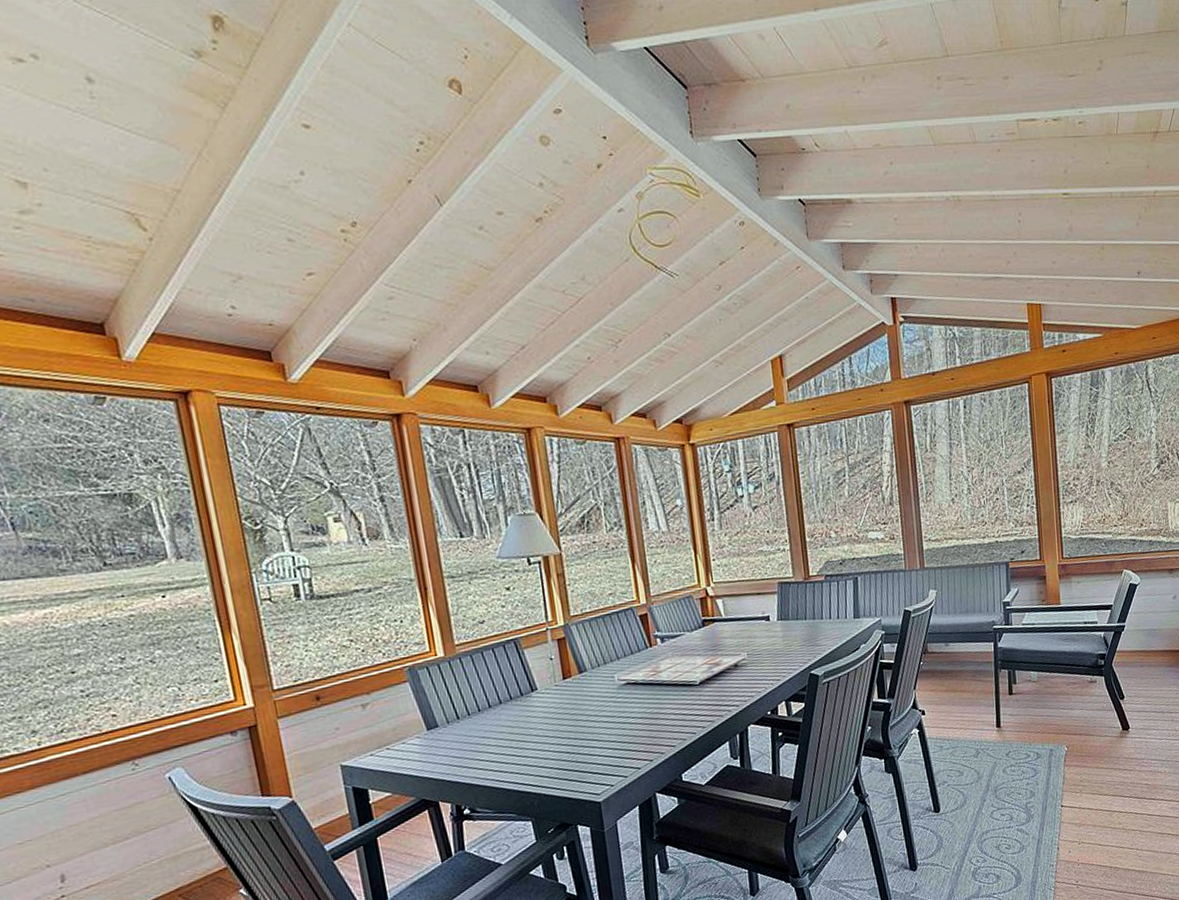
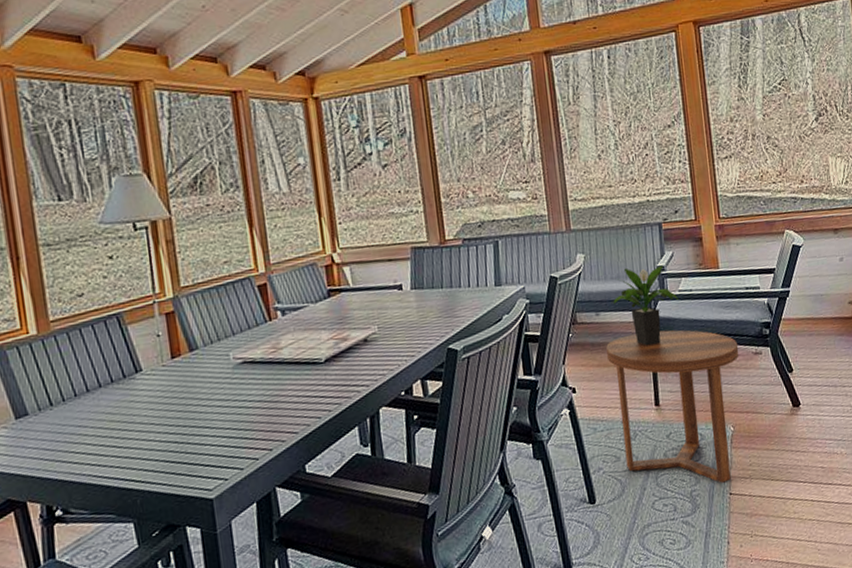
side table: none [954,659,1076,797] -> present [606,329,739,483]
potted plant: none [959,601,1023,674] -> present [611,265,680,346]

